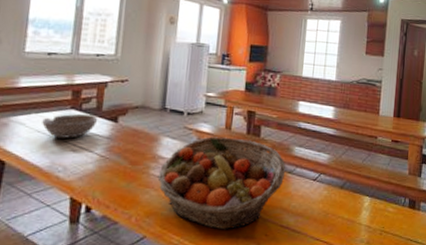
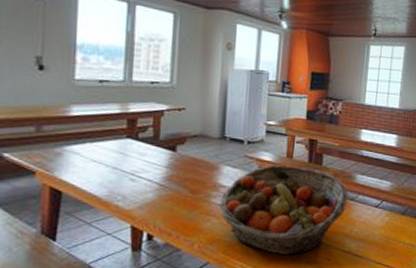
bowl: present [42,113,98,139] -> none [97,142,156,168]

